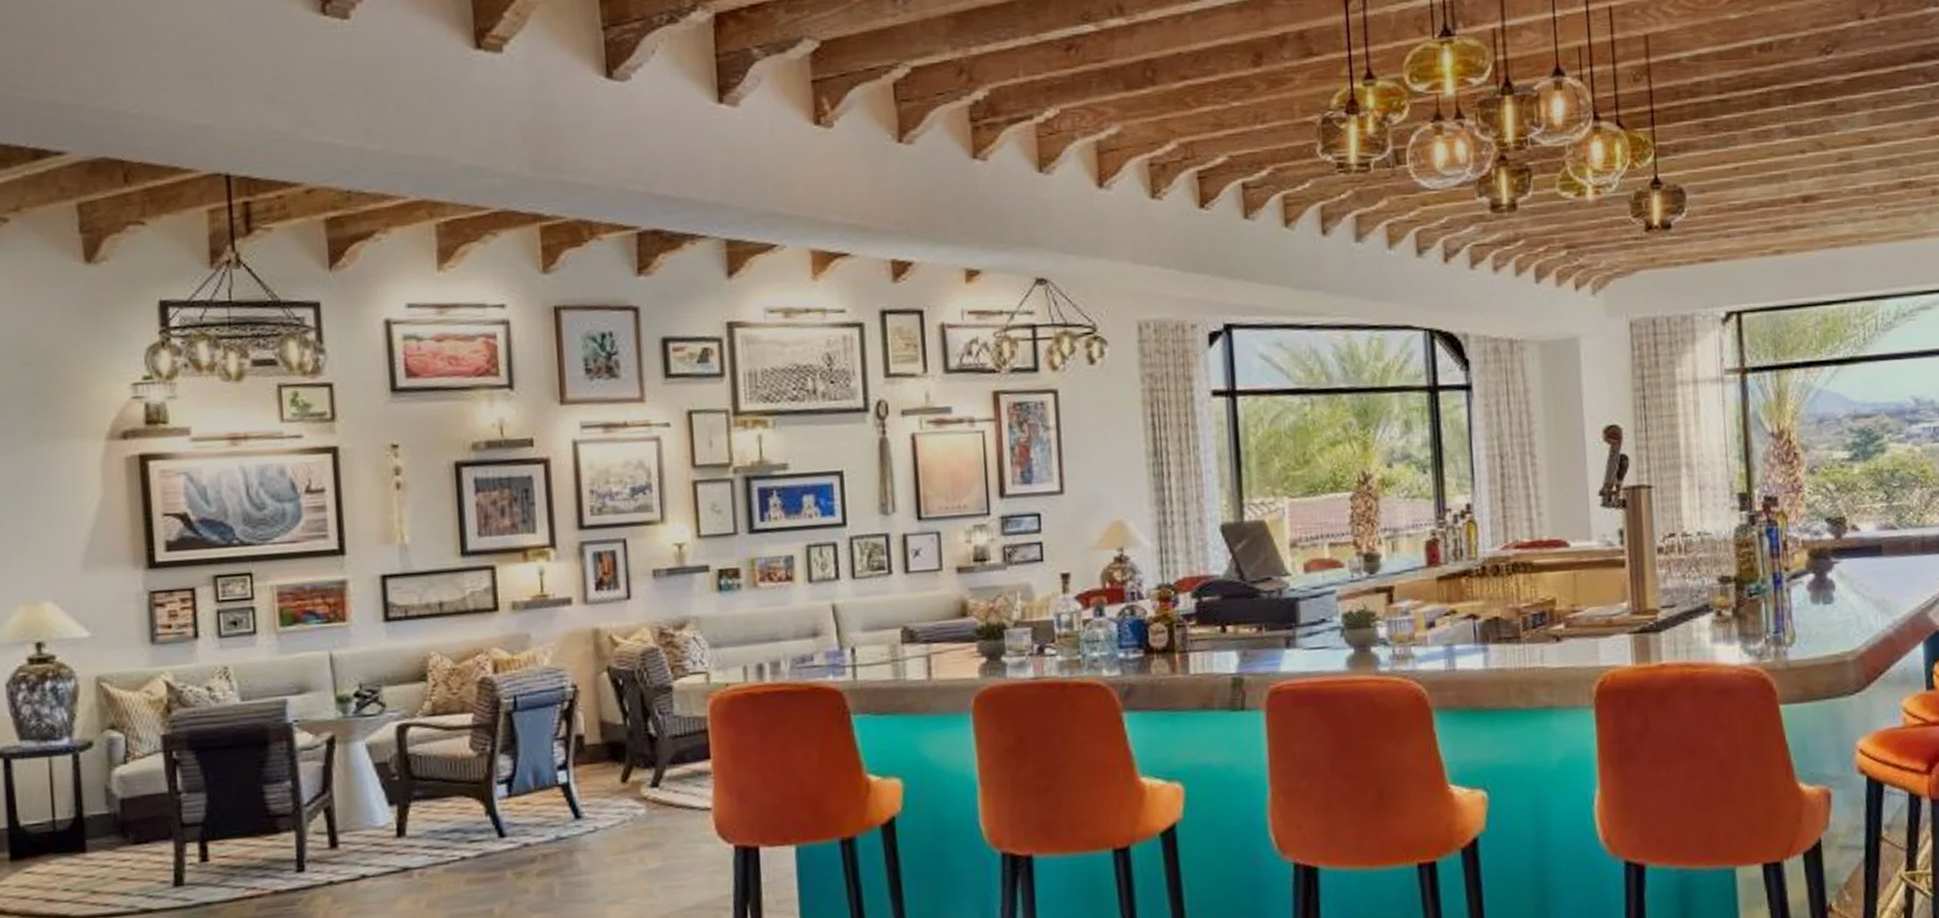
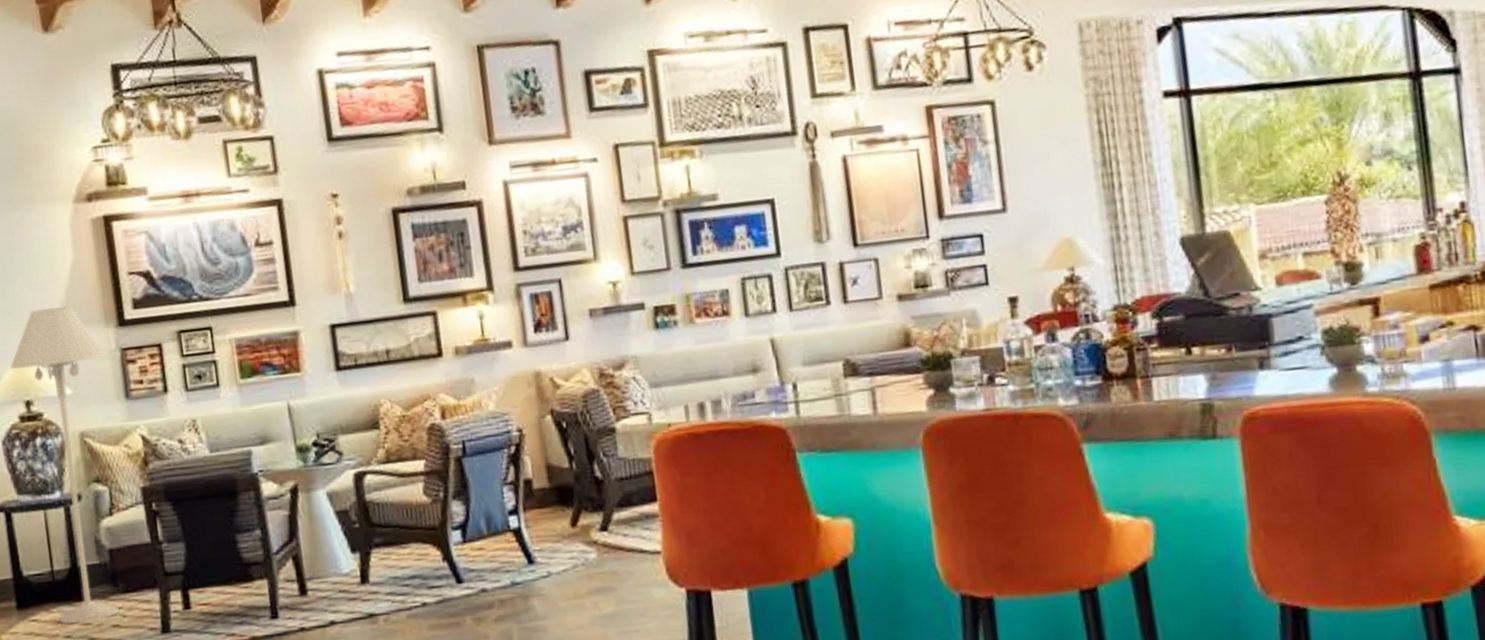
floor lamp: none [21,545,131,876] -> present [10,305,119,624]

